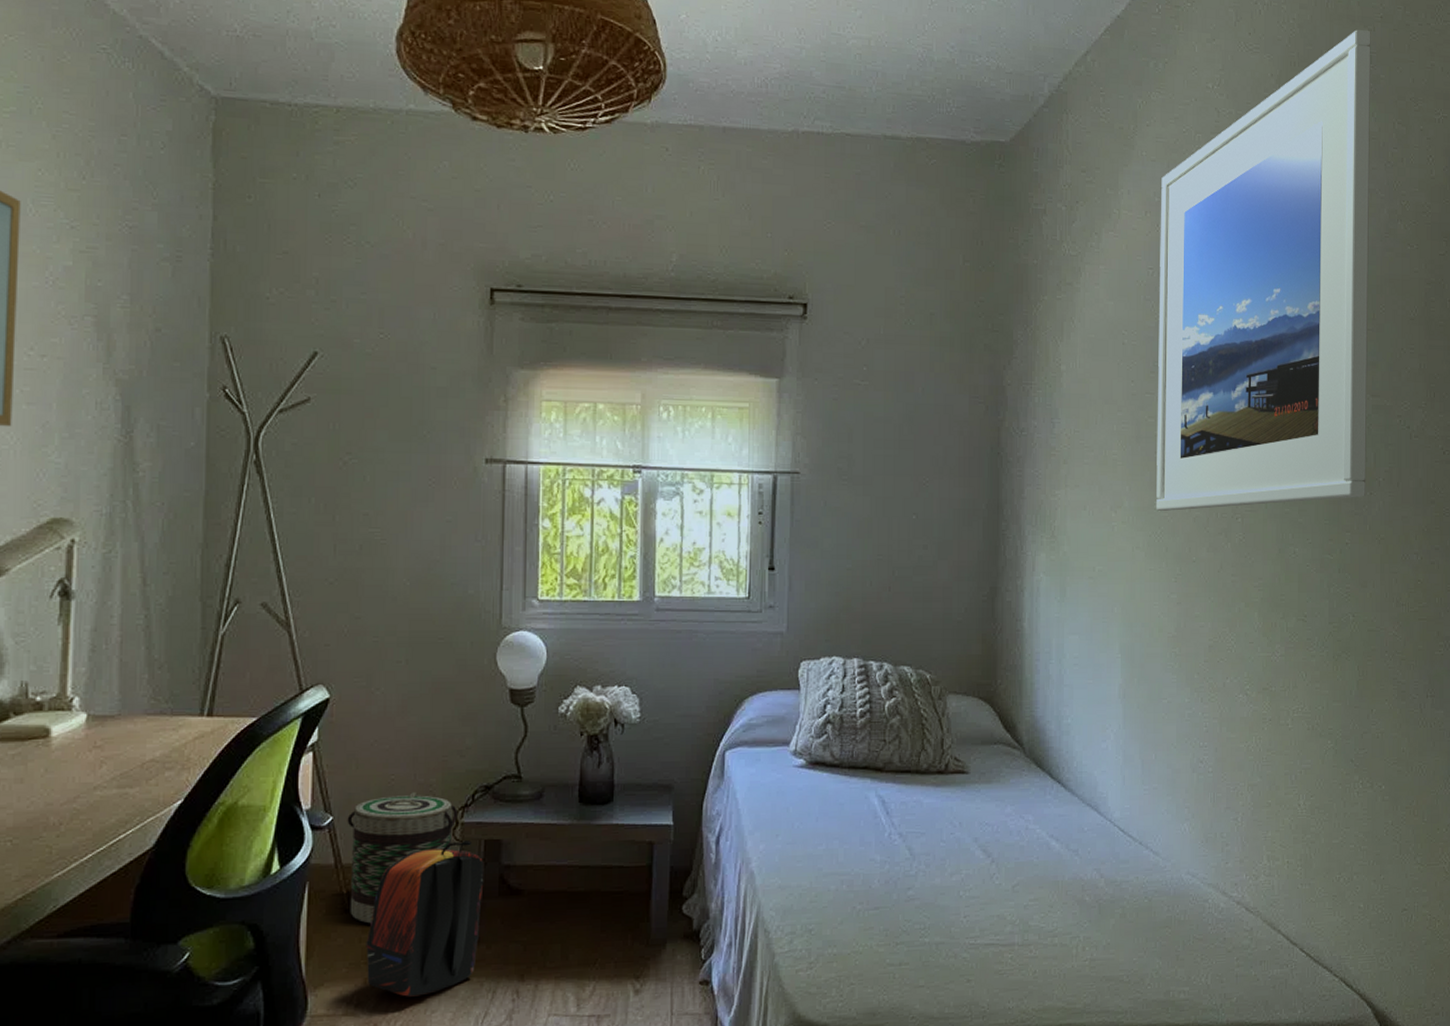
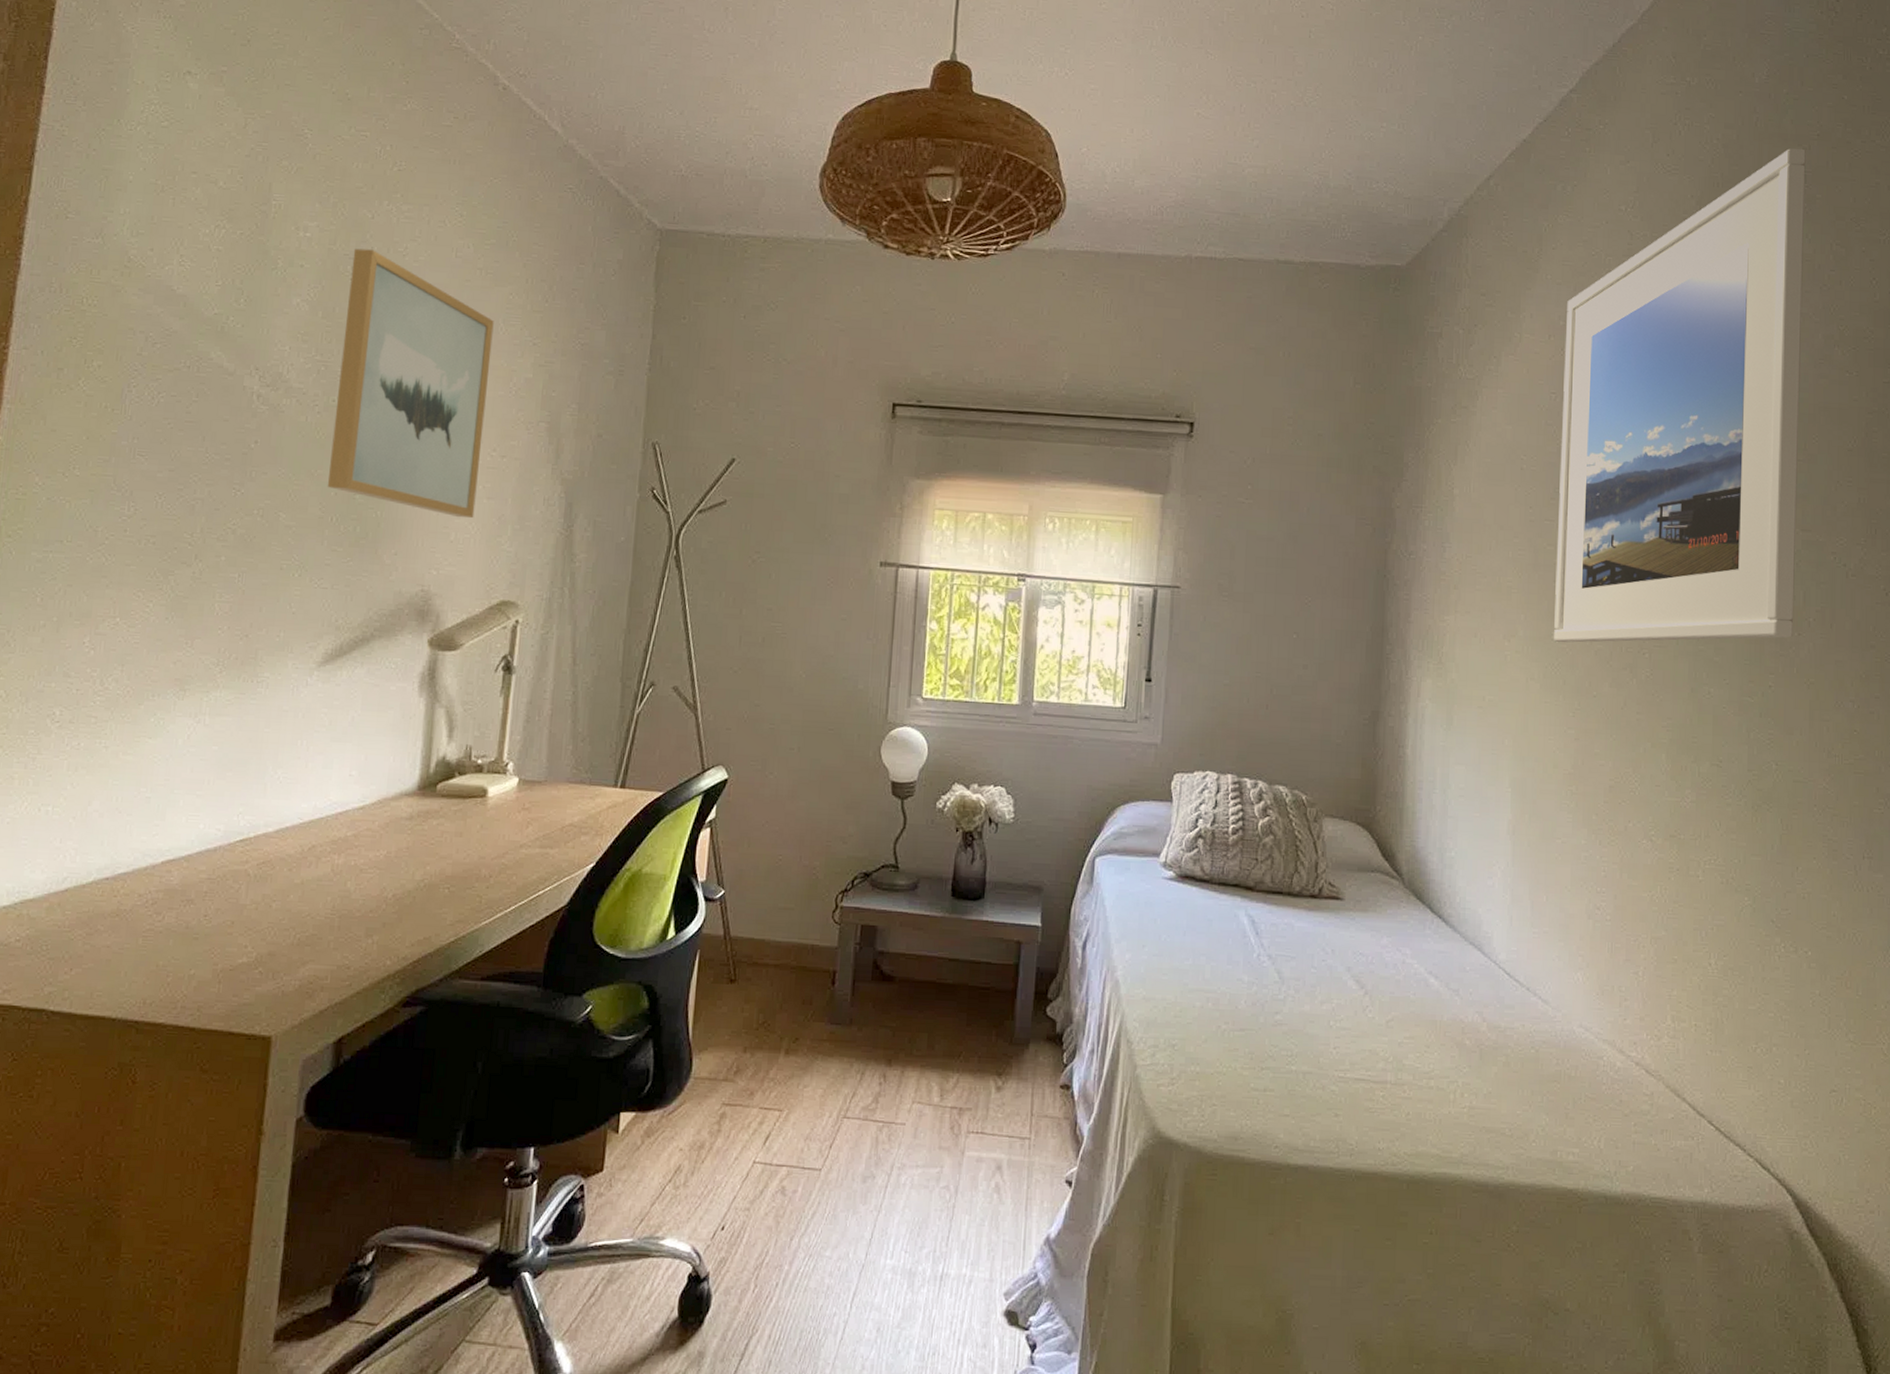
basket: present [347,792,457,924] -> none [735,873,838,995]
backpack: present [366,840,484,997] -> none [747,924,860,1070]

